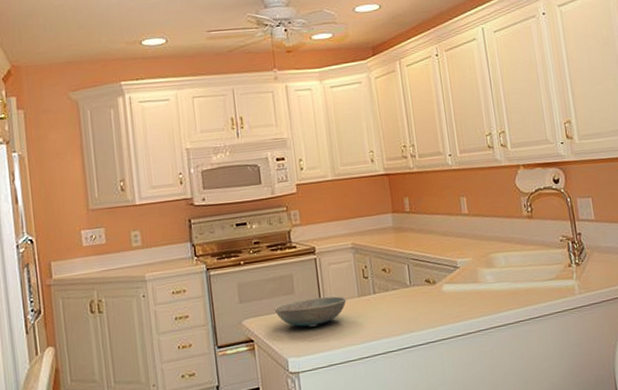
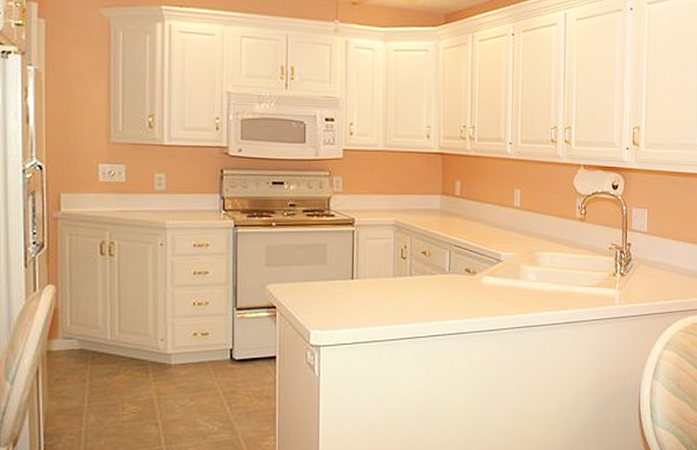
dish: present [274,296,347,327] -> none [302,271,381,300]

